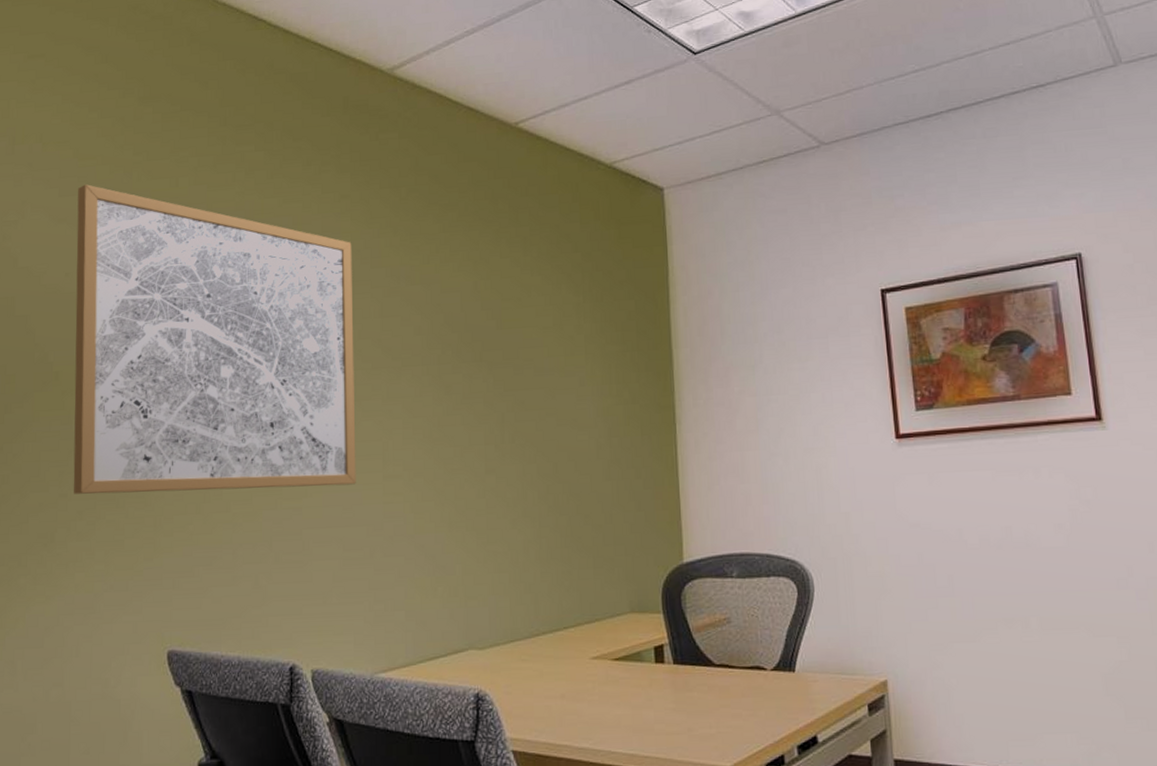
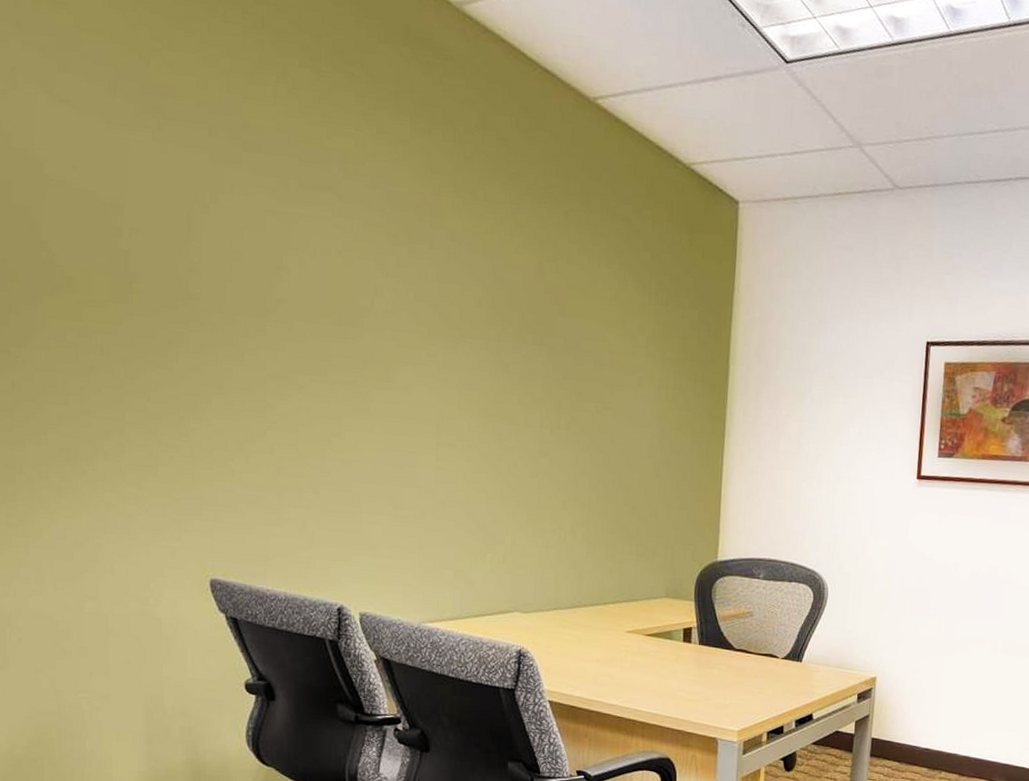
wall art: present [73,184,356,494] -> none [82,63,410,447]

